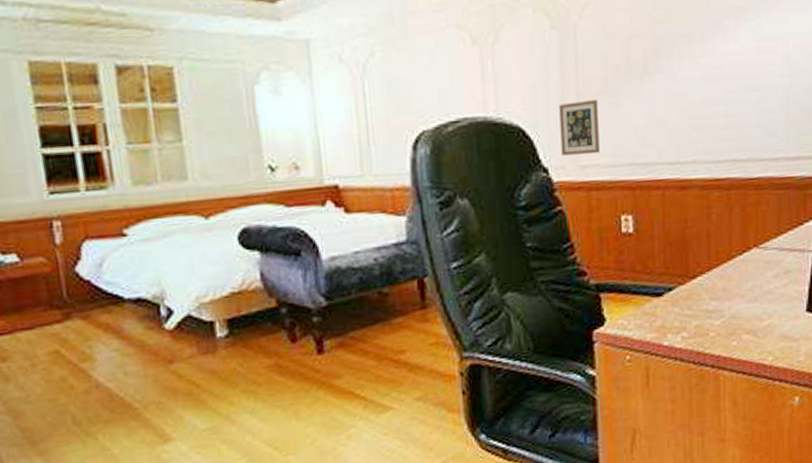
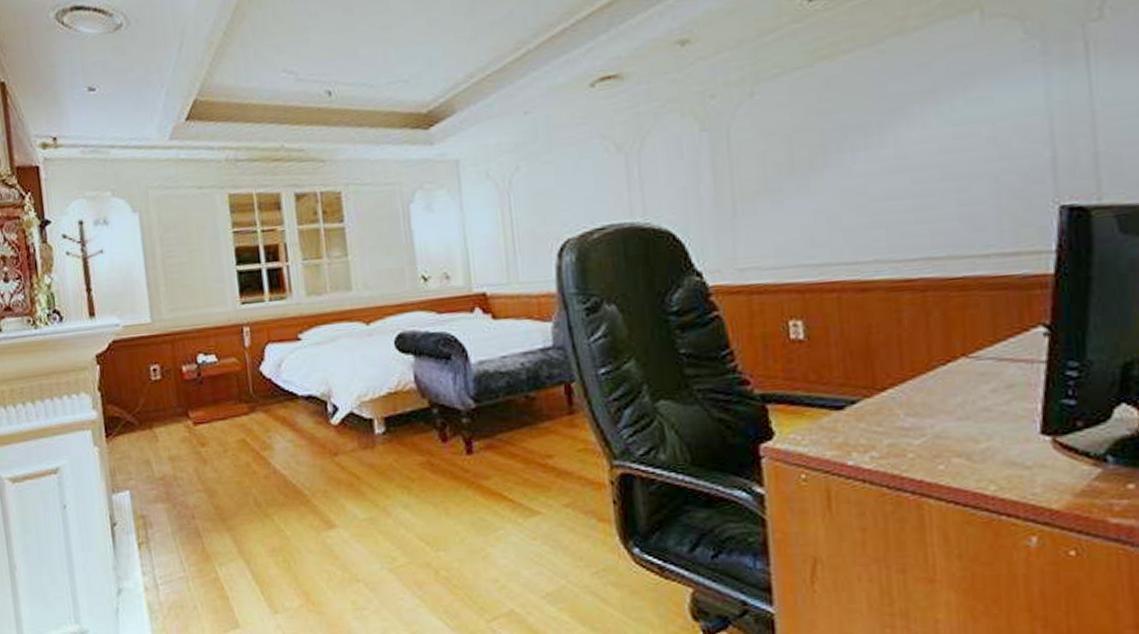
picture frame: present [559,100,600,156] -> none [712,200,761,259]

